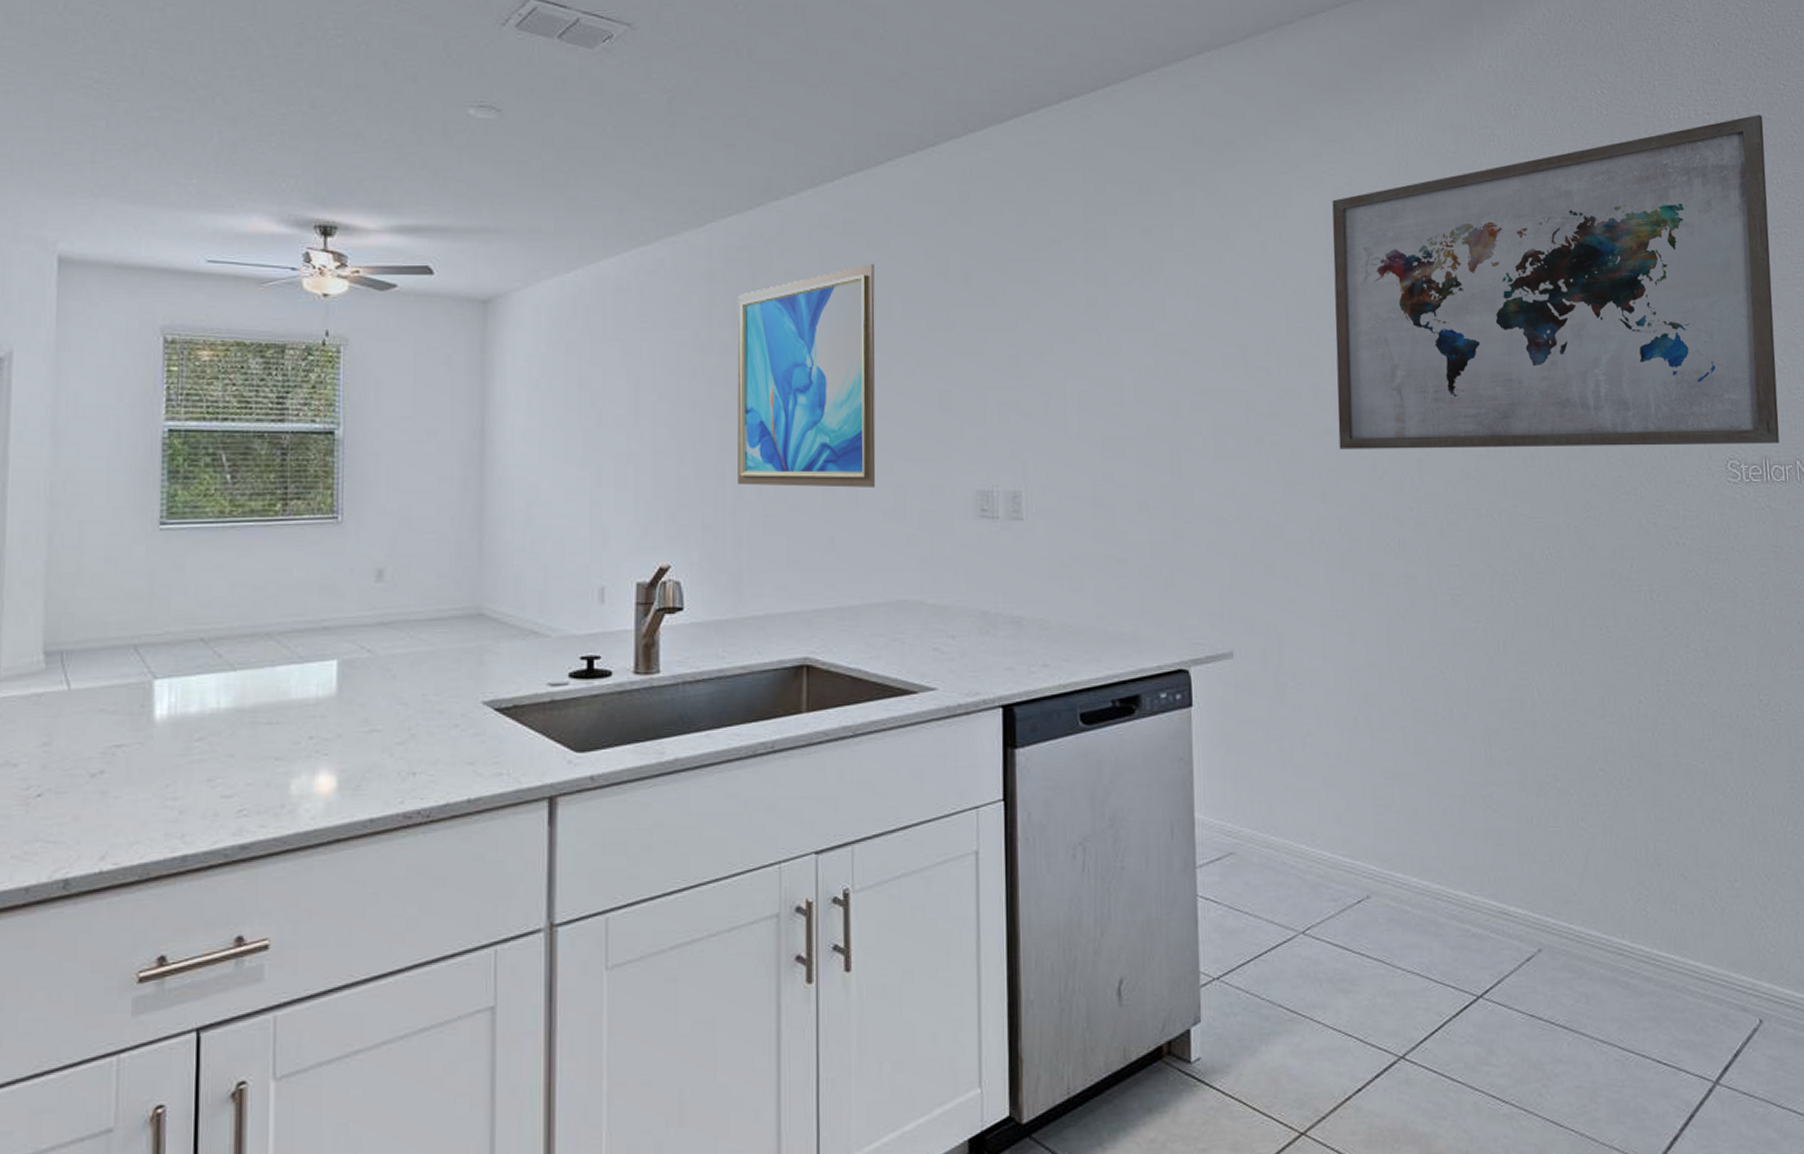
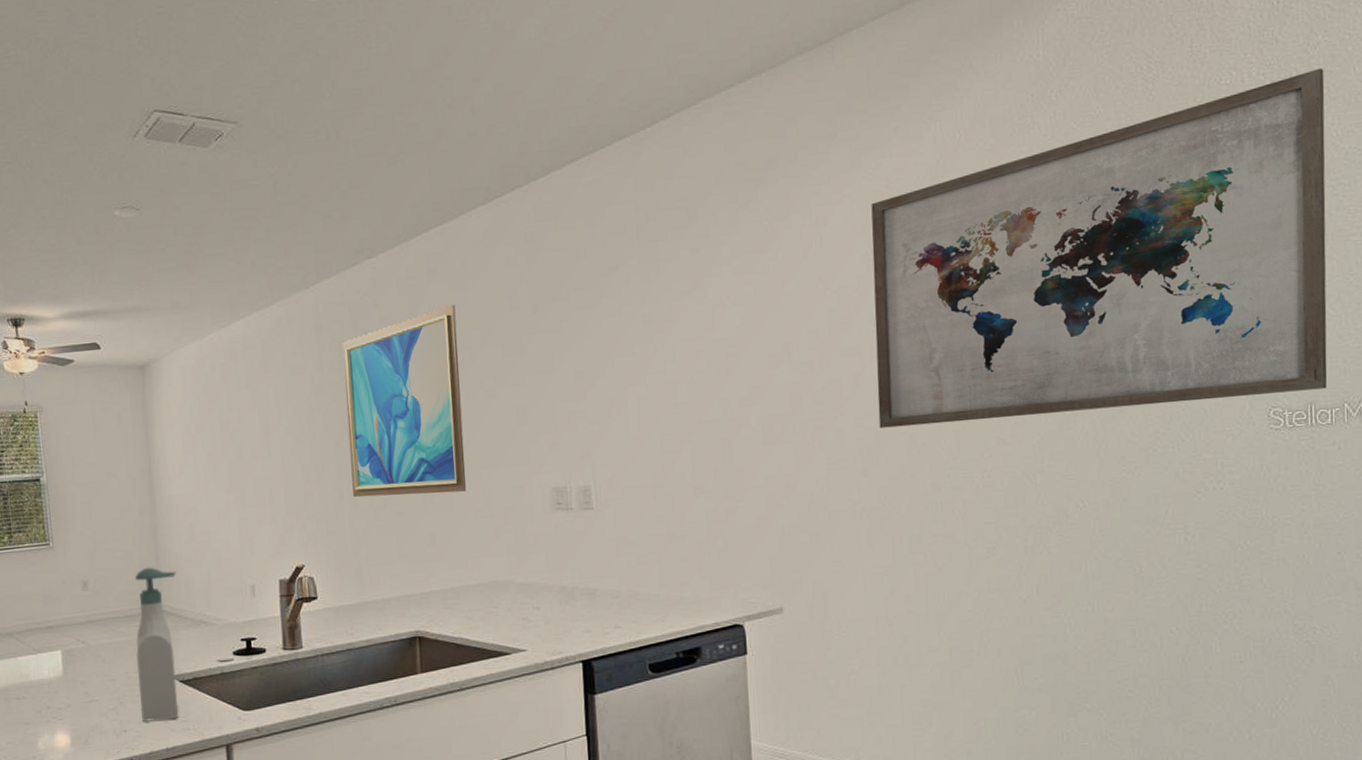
soap bottle: none [438,556,504,763] -> present [134,567,179,722]

